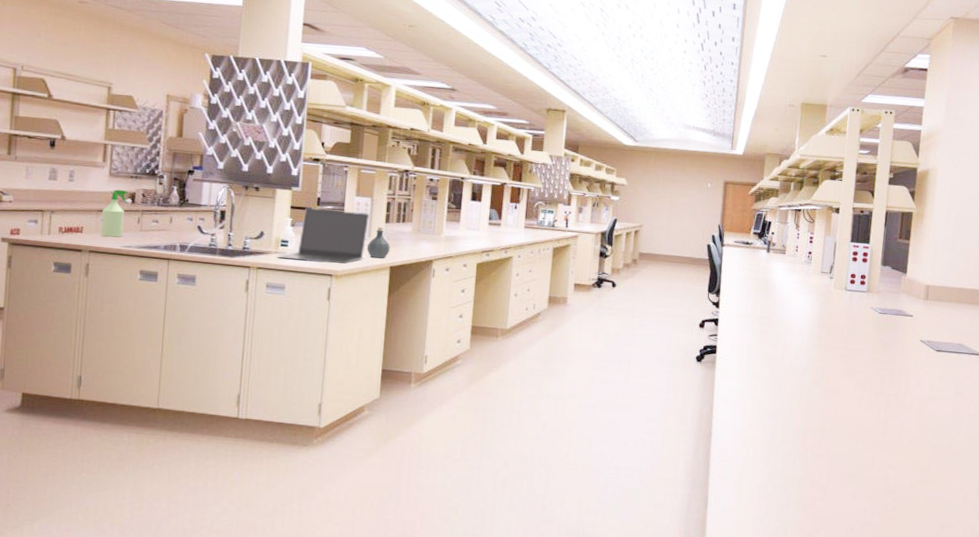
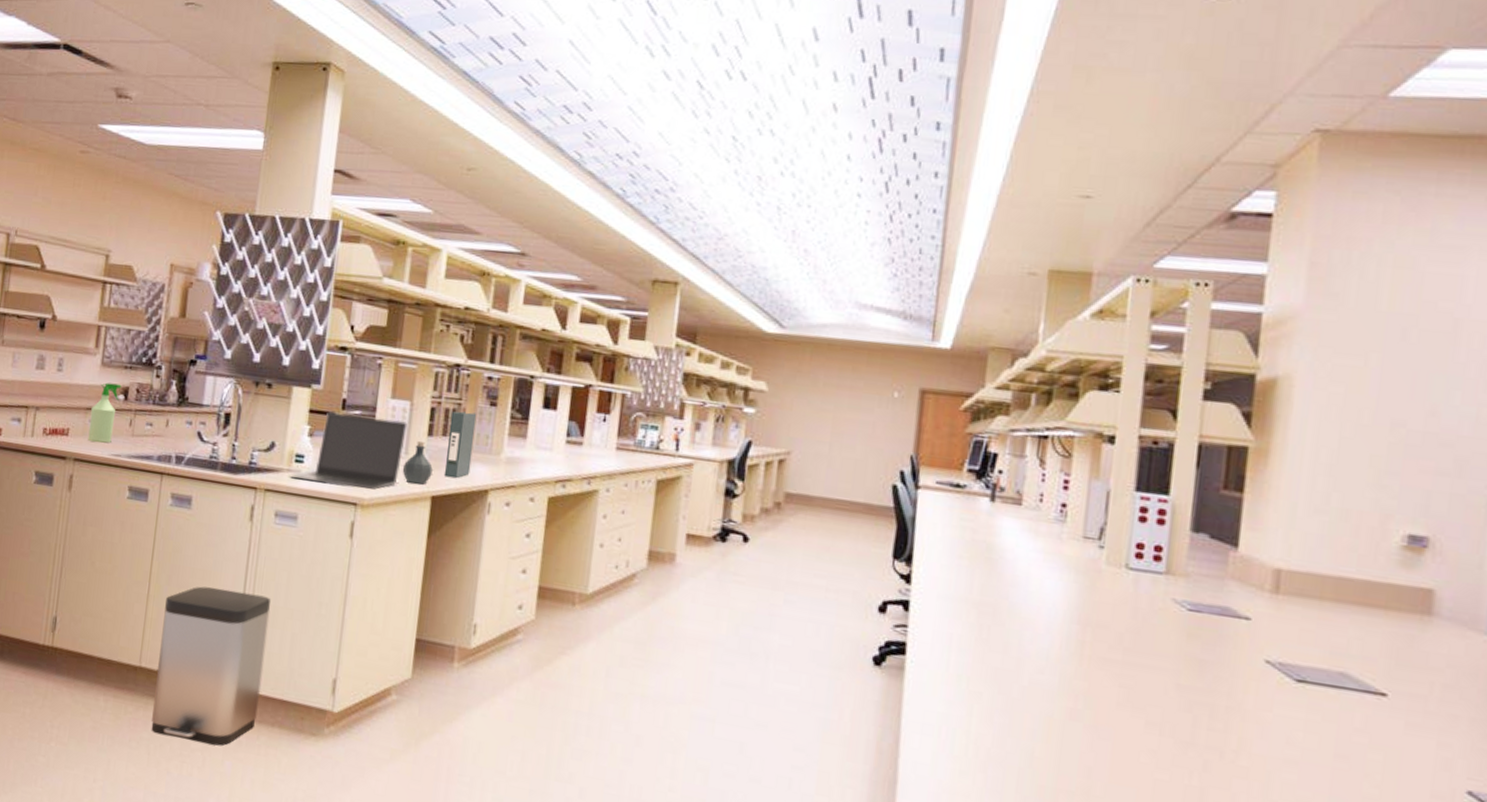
pedal bin: none [170,343,266,461] -> present [151,586,270,746]
binder: none [399,204,423,253] -> present [443,411,477,479]

